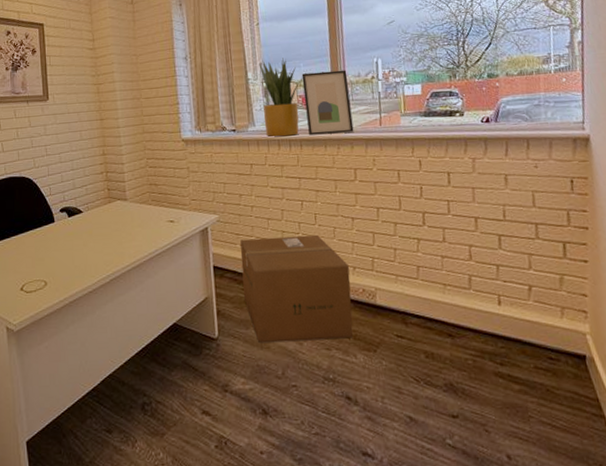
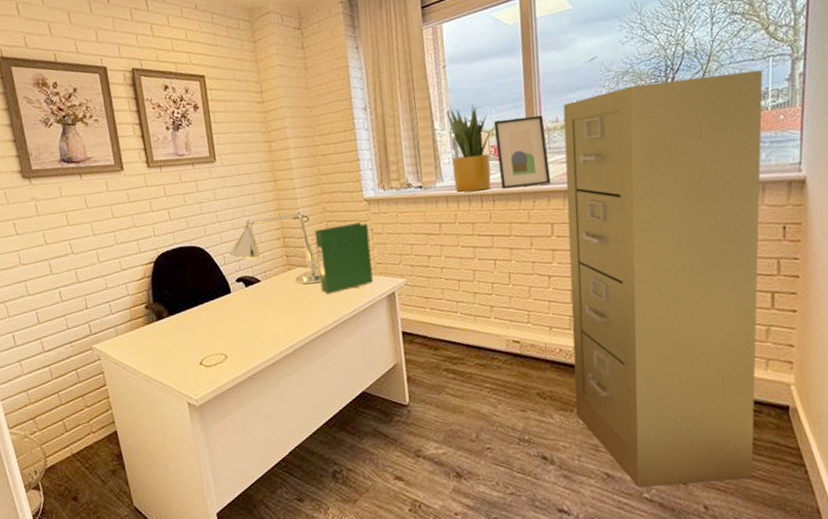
desk lamp: none [55,148,139,217] -> present [229,211,321,285]
binder: none [135,161,188,227] -> present [314,222,373,294]
box: present [240,234,353,342] -> none [430,294,550,407]
filing cabinet: none [364,38,554,433] -> present [562,70,763,488]

